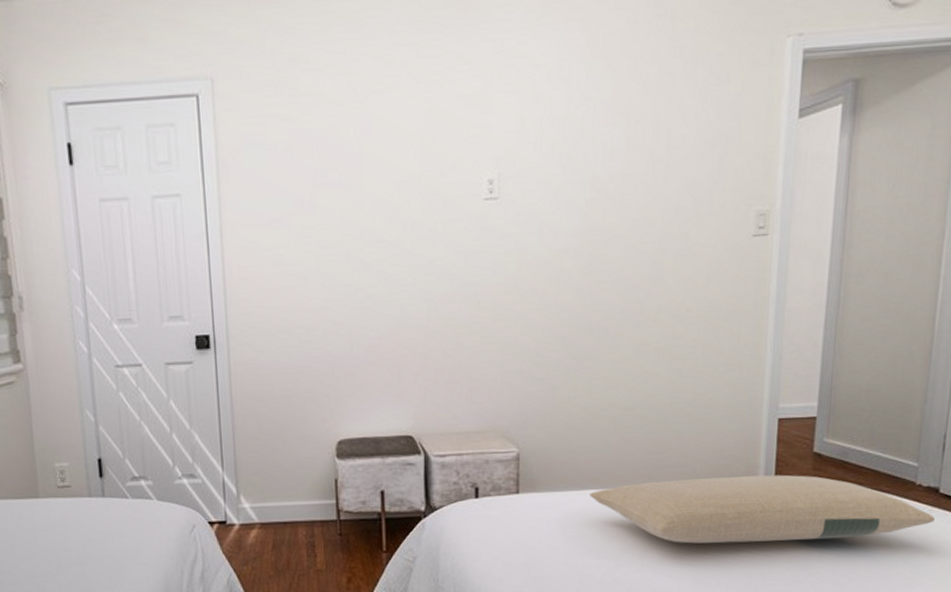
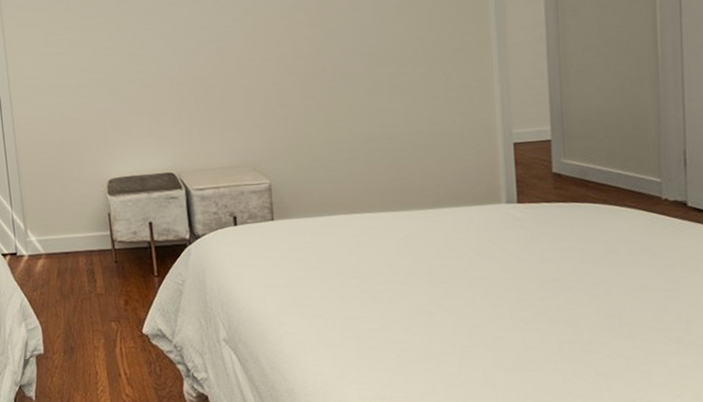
pillow: present [590,474,935,544] -> none [340,194,686,262]

